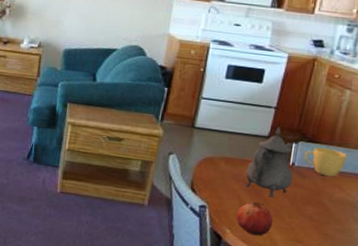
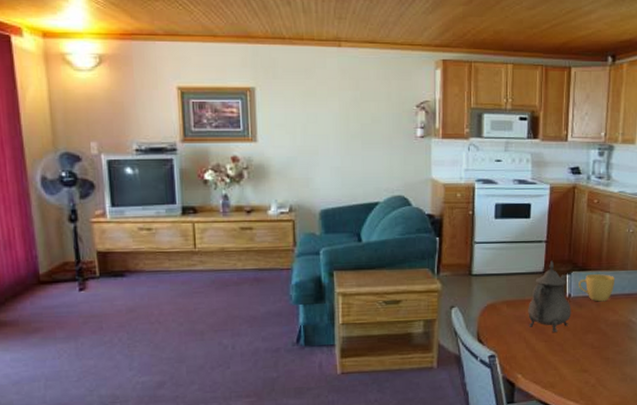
fruit: present [236,202,273,236] -> none [525,341,560,375]

